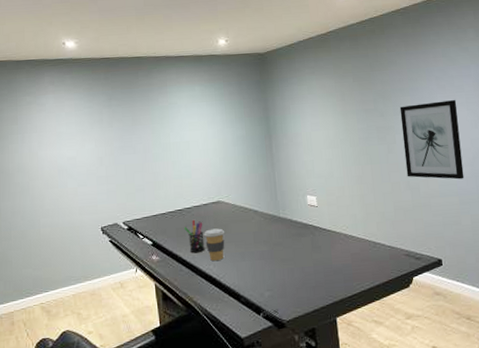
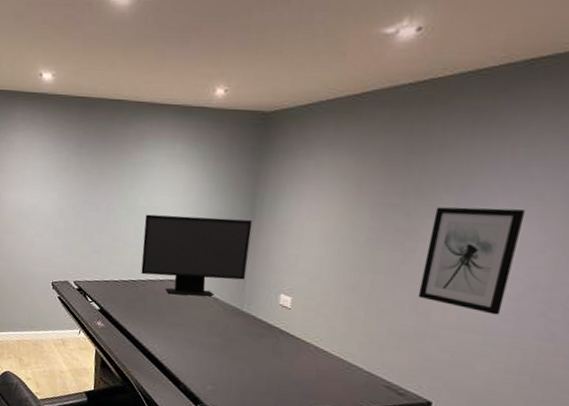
computer monitor: none [179,138,276,215] -> present [141,214,253,297]
pen holder: present [184,219,205,252] -> none [135,293,156,329]
coffee cup: present [204,228,225,261] -> none [154,307,178,342]

